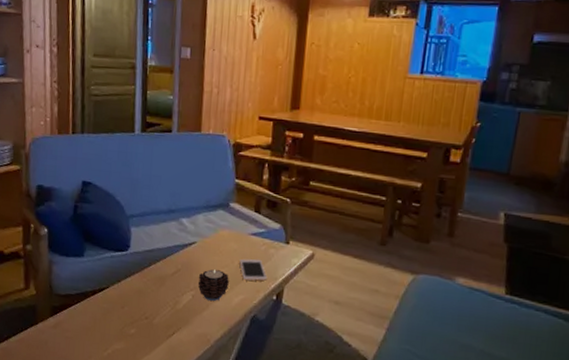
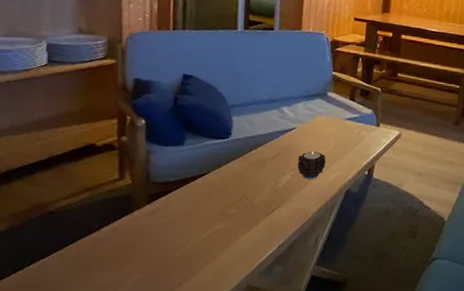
cell phone: present [239,258,267,282] -> none [336,140,360,160]

